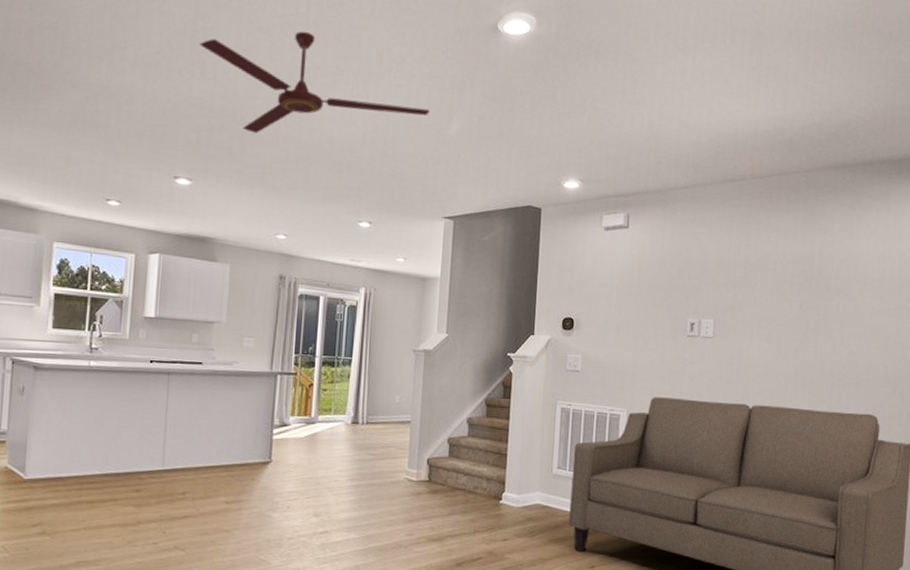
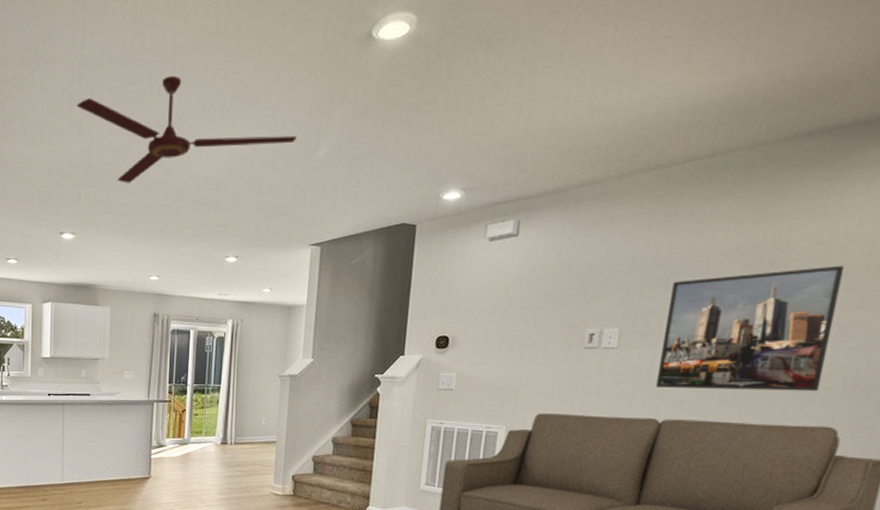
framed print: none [745,276,869,383] -> present [656,265,845,392]

